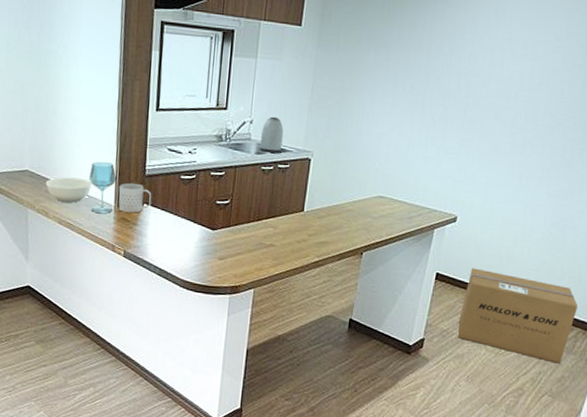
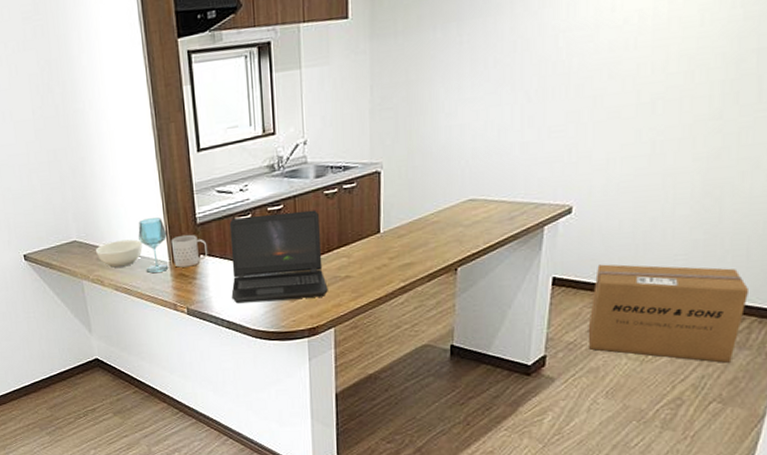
laptop computer: none [167,176,254,260] -> present [229,210,328,304]
kettle: present [259,116,284,154] -> none [318,131,345,175]

